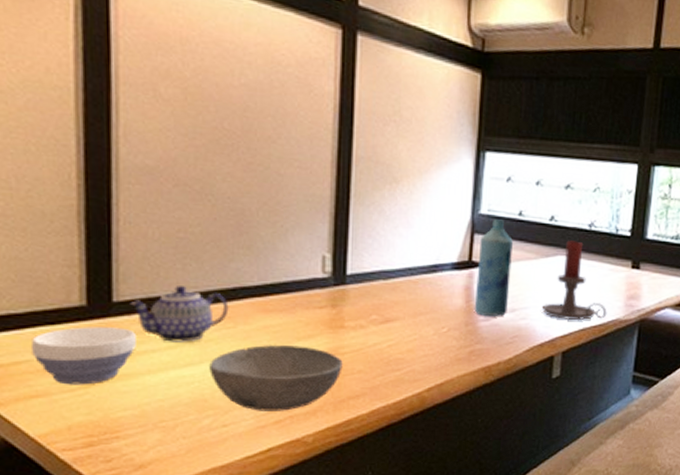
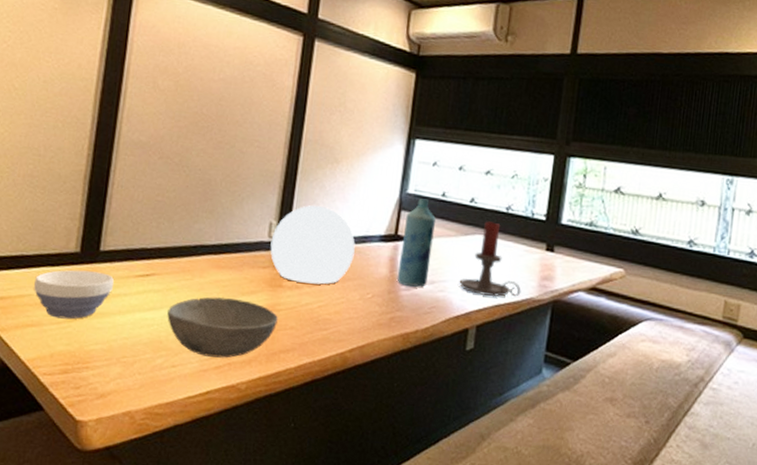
teapot: present [128,286,229,342] -> none [111,241,190,289]
plate: none [326,233,425,322] -> present [270,205,355,285]

